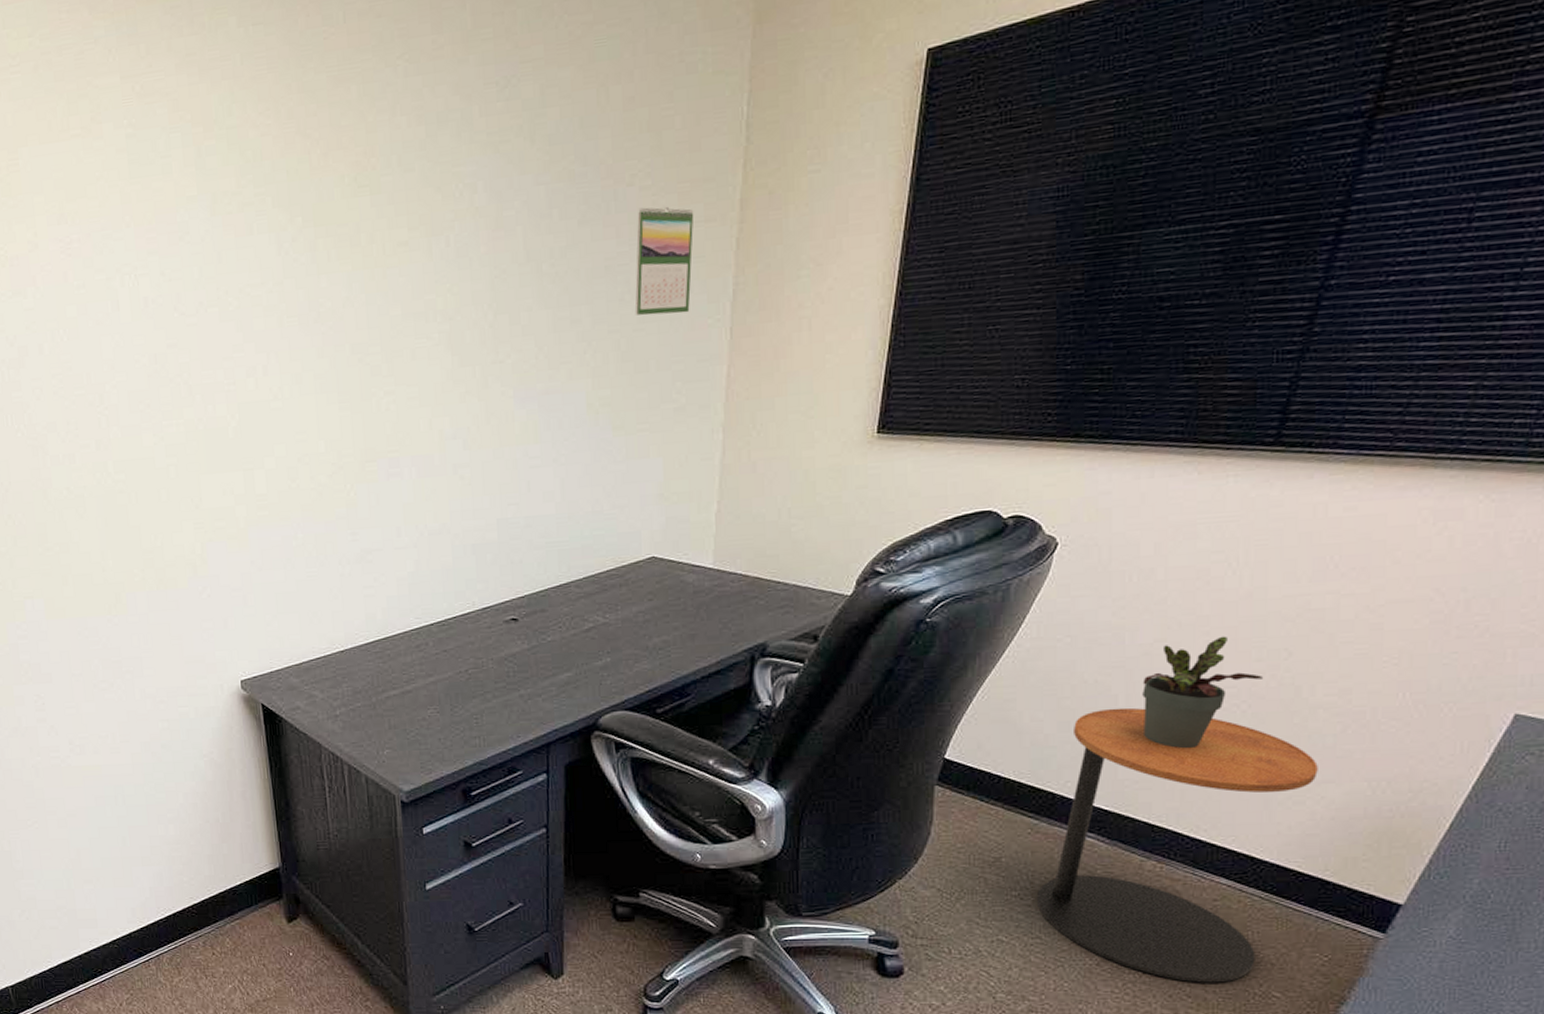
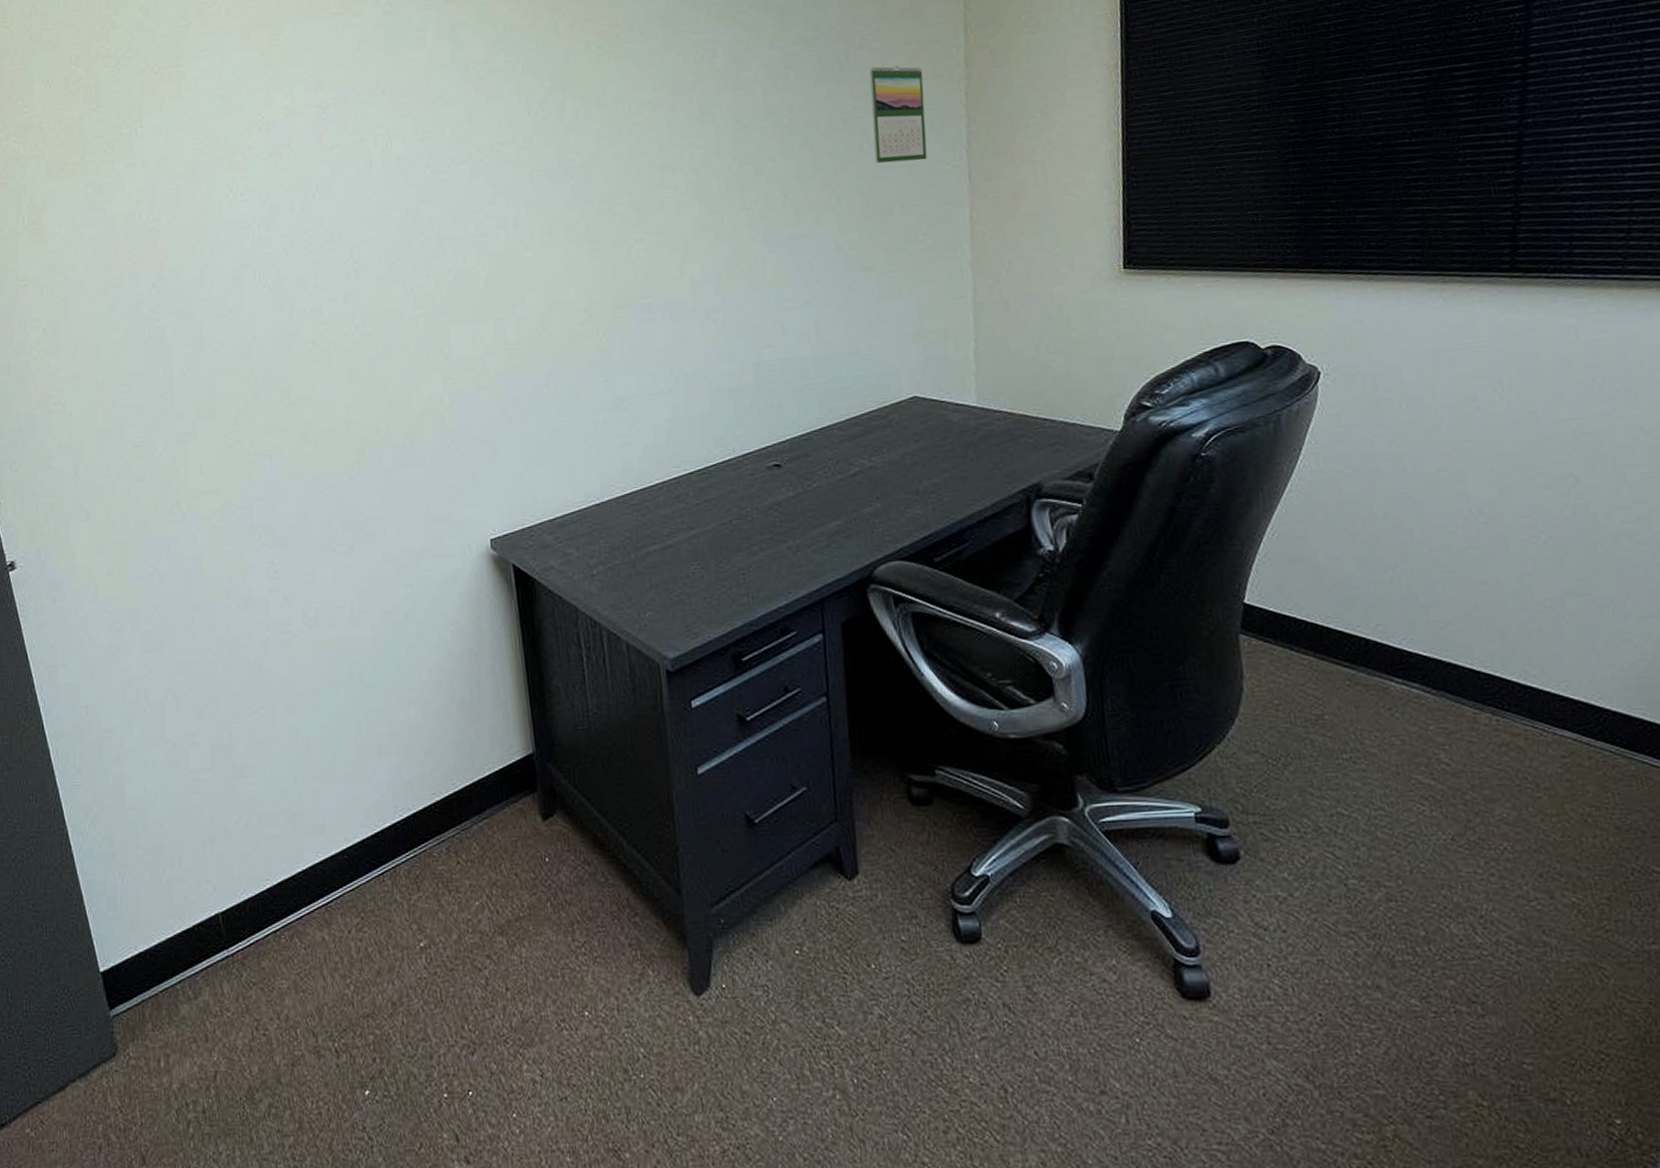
side table: present [1036,707,1318,983] -> none [1369,541,1637,858]
potted plant: present [1142,636,1264,749] -> none [1434,462,1557,585]

